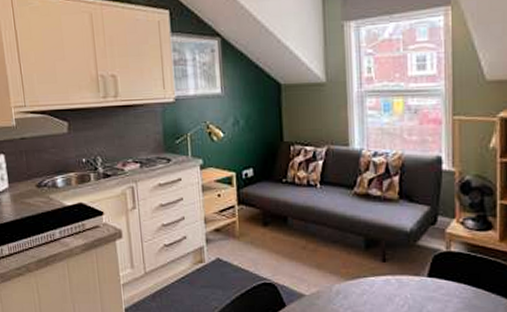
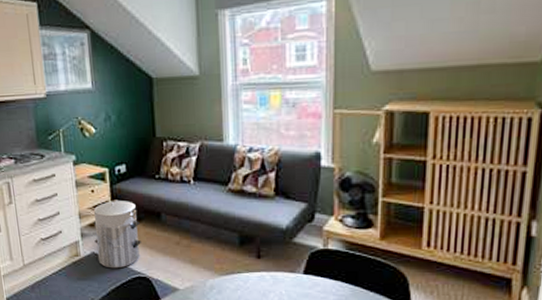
waste bin: none [218,204,267,275] -> present [93,199,141,269]

